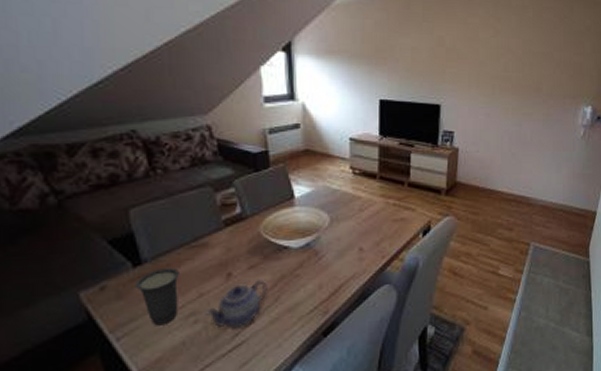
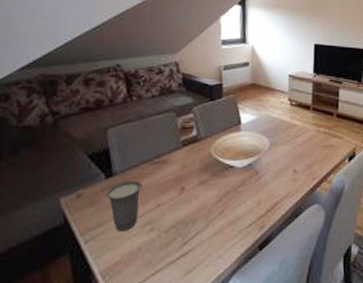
teapot: present [205,280,268,328] -> none [160,194,214,237]

